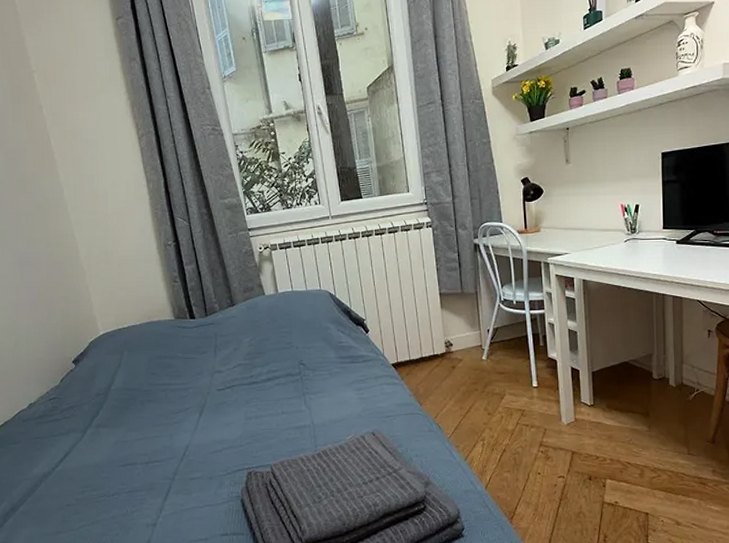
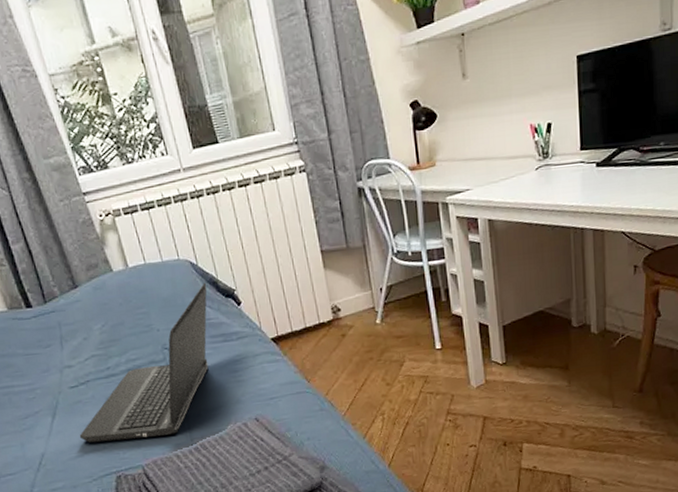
laptop computer: none [220,311,342,441] -> present [79,282,209,443]

